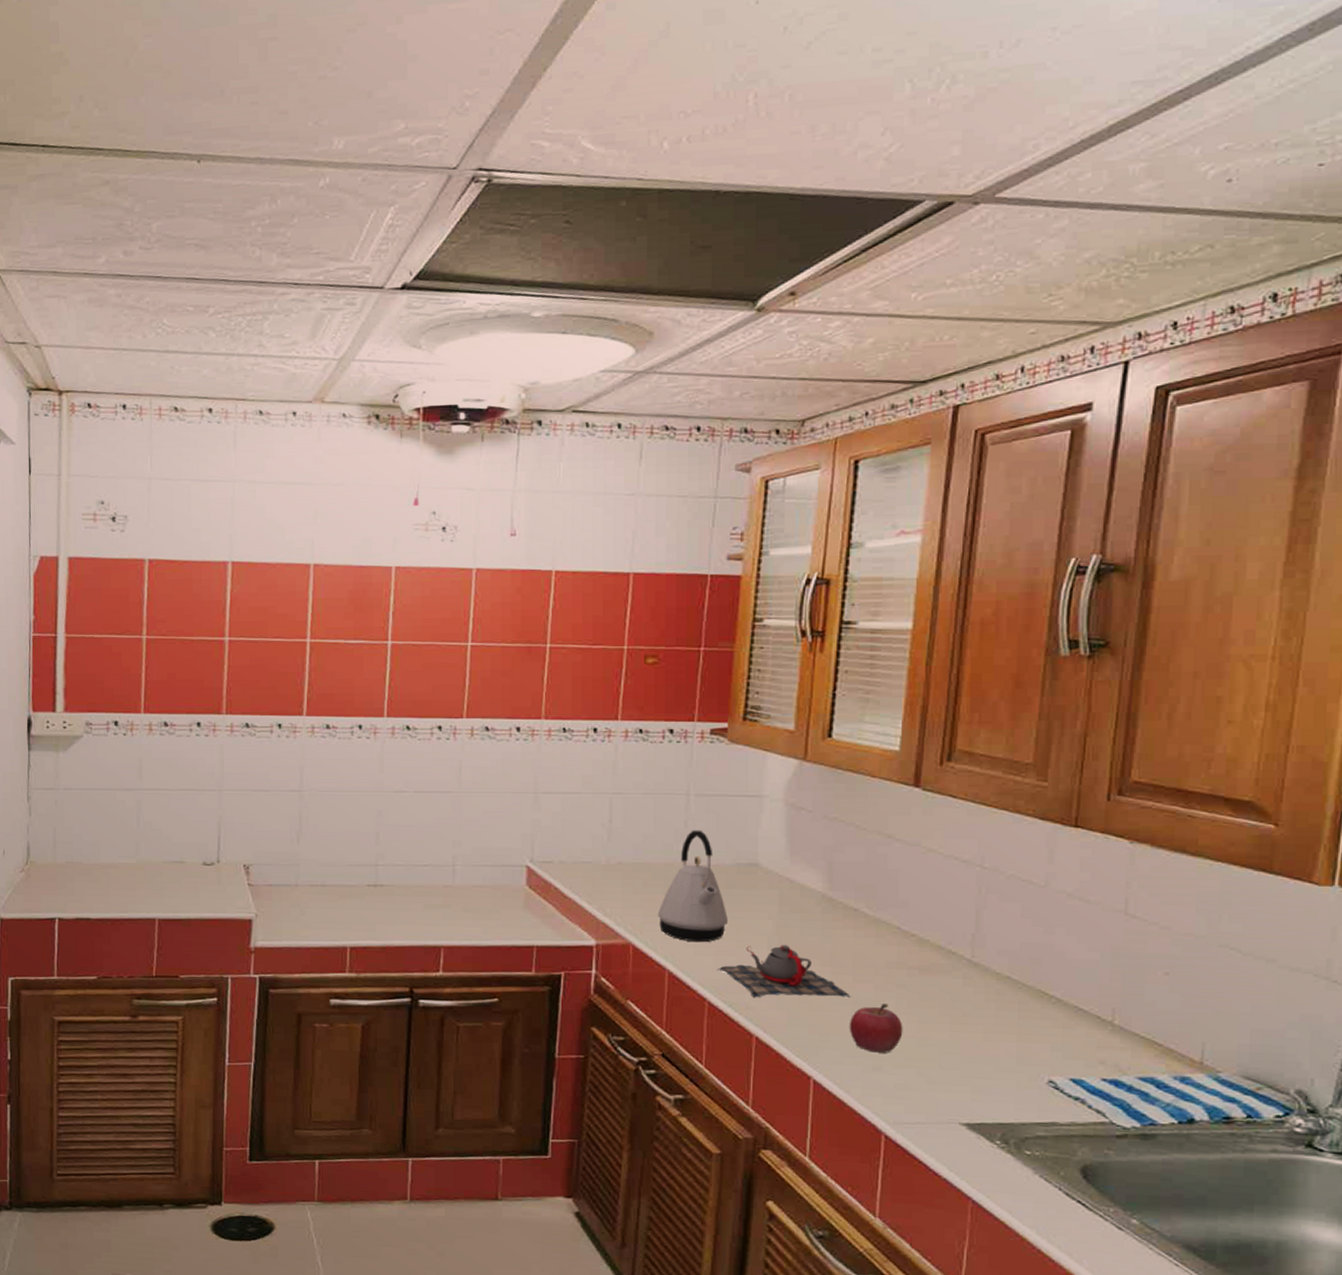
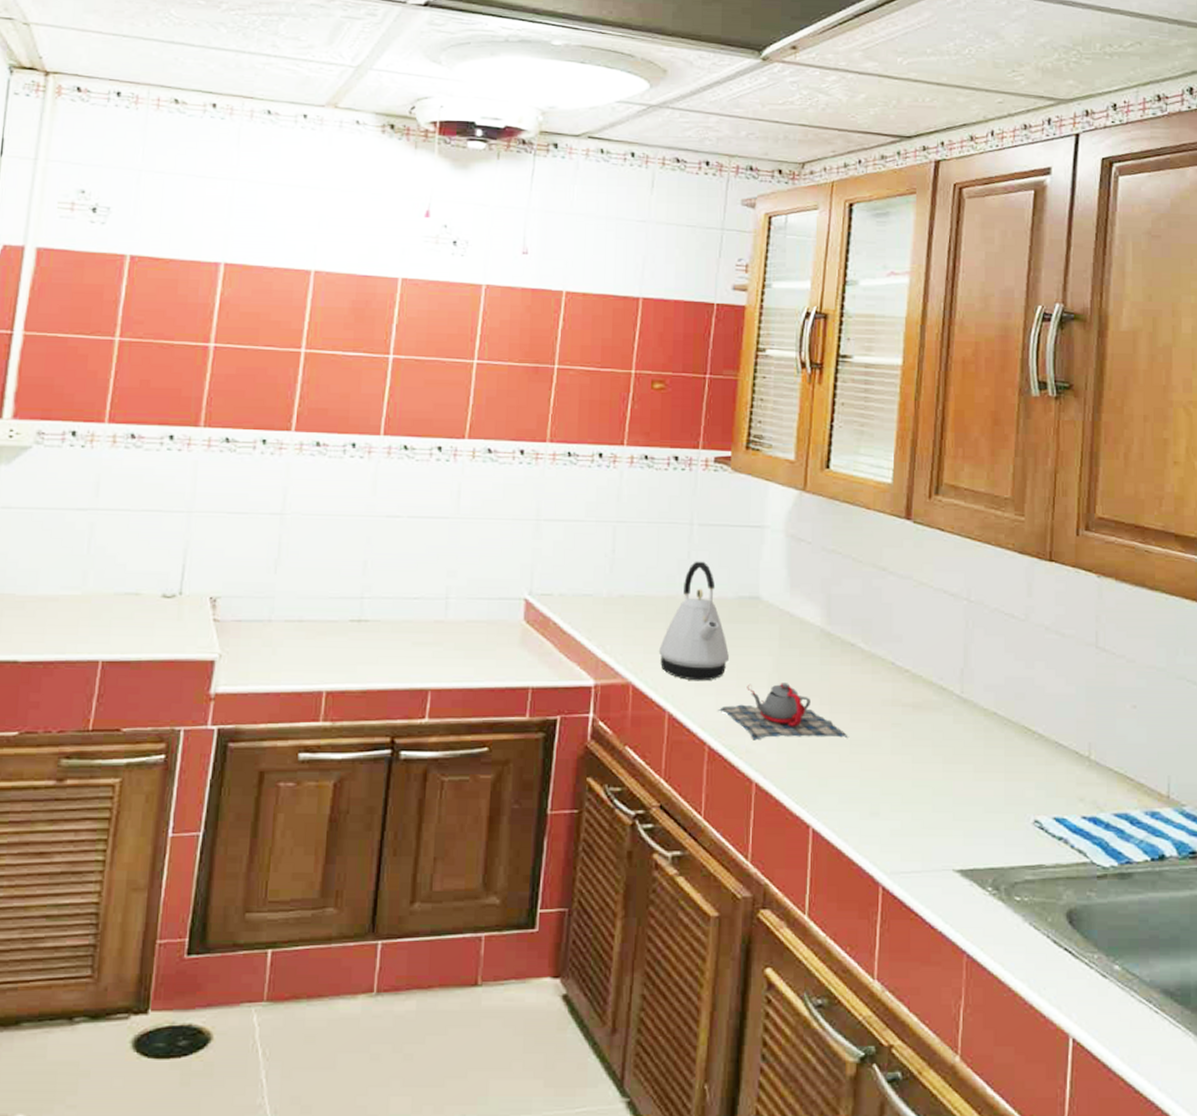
fruit: present [849,1004,903,1053] -> none [847,744,899,797]

